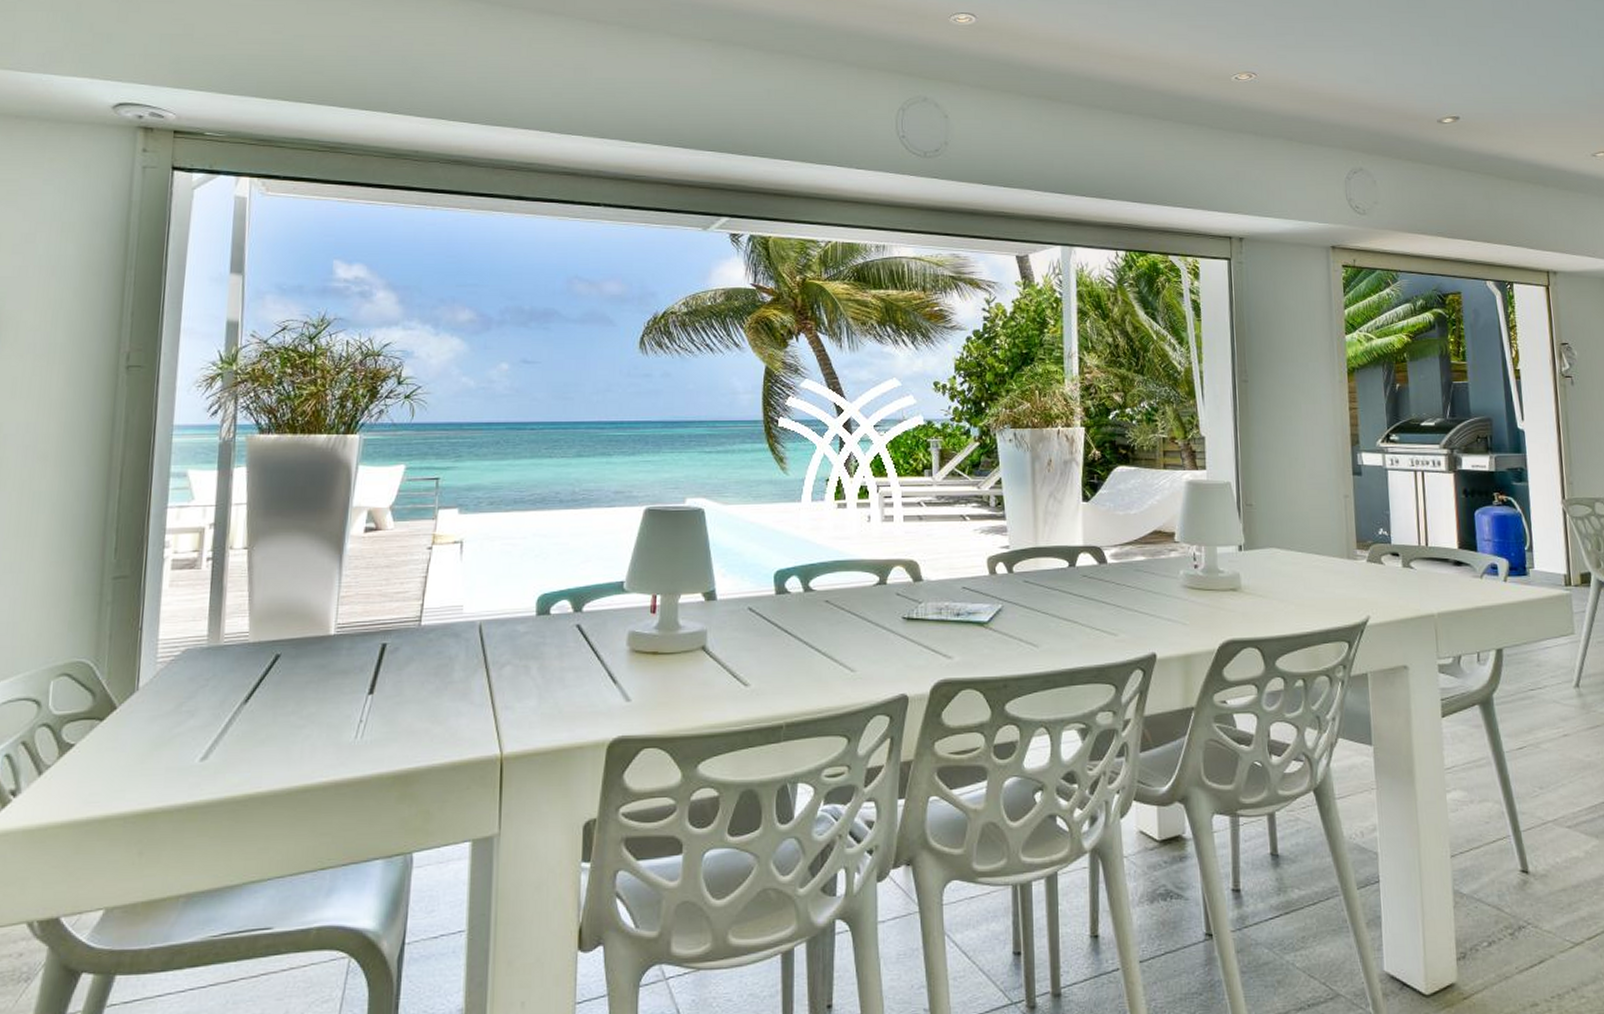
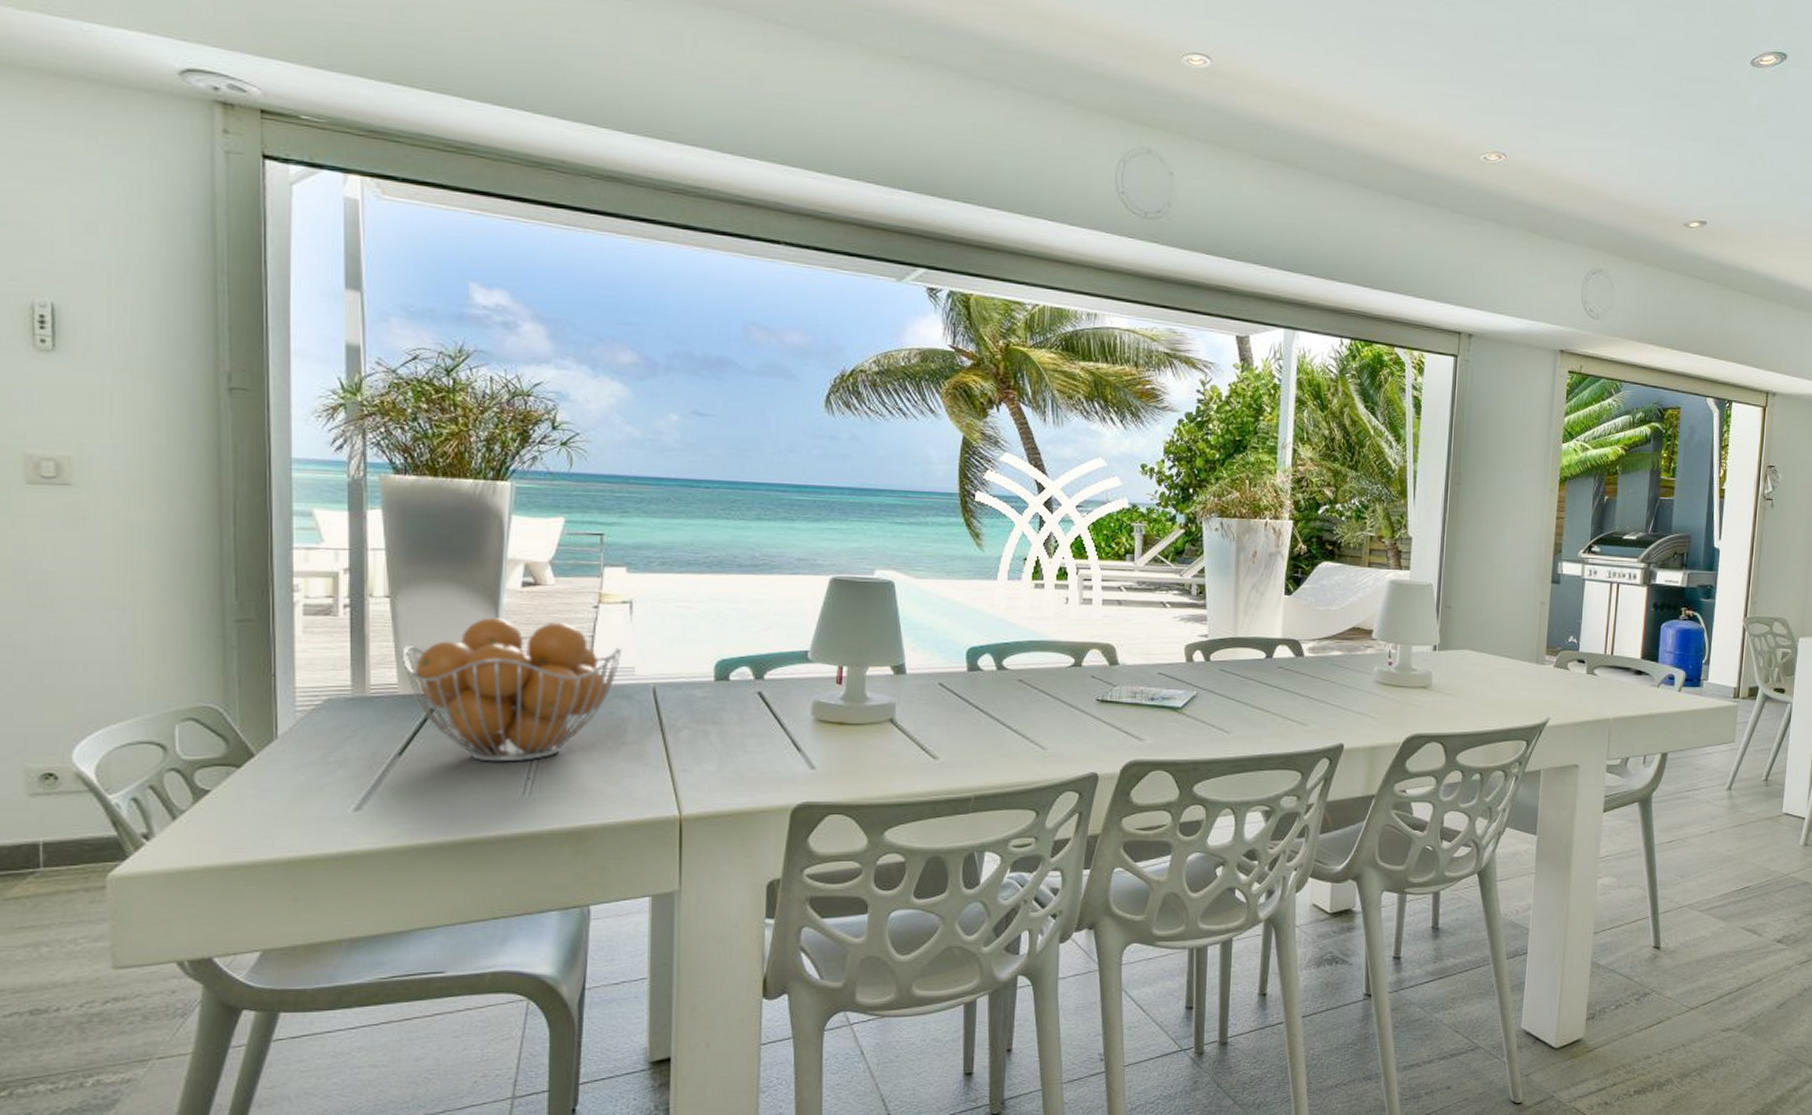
fruit basket: none [254,563,453,706] -> present [401,617,623,762]

